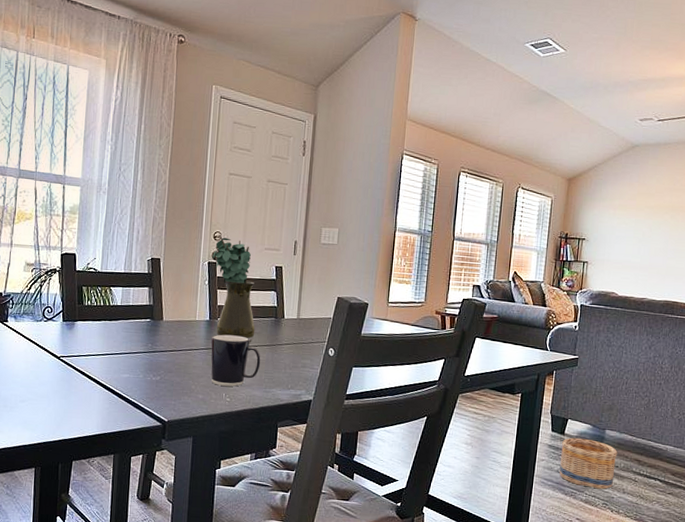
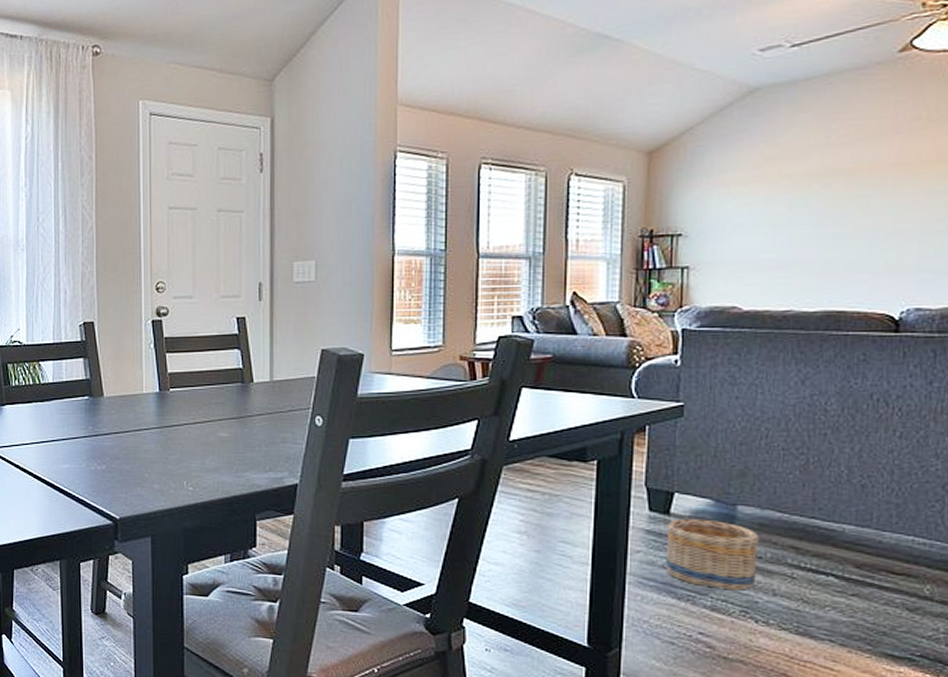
mug: present [211,334,261,387] -> none [163,408,228,472]
vase: present [212,234,256,344] -> none [156,284,218,418]

